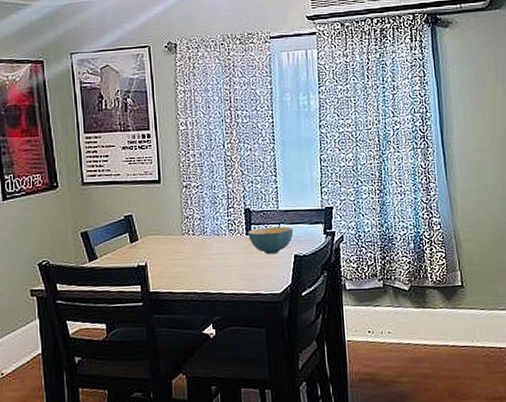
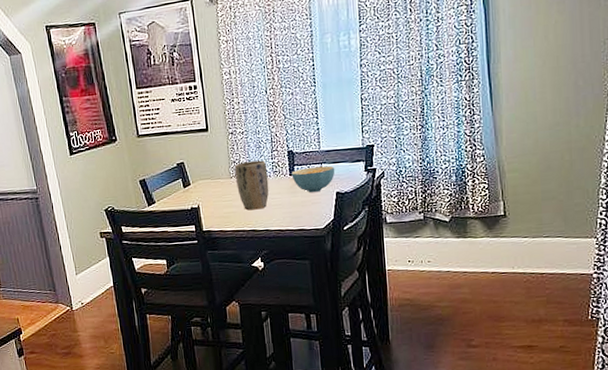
plant pot: none [187,217,224,271] -> present [234,160,269,211]

